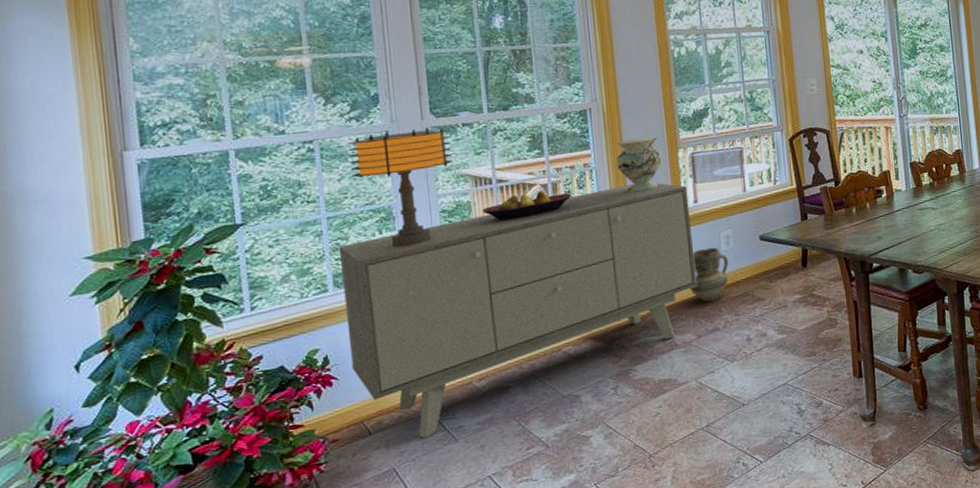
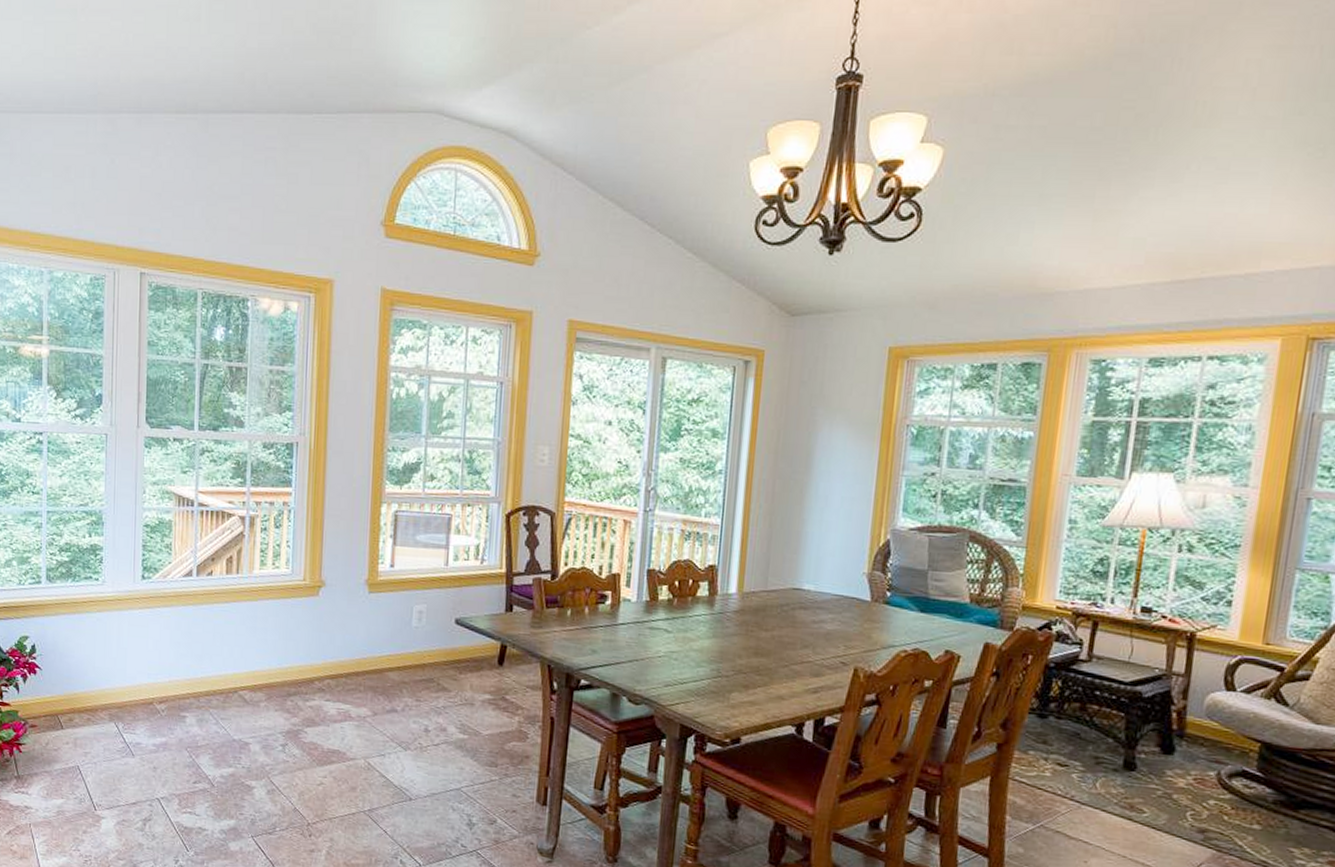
sideboard: present [338,183,697,438] -> none [53,532,385,745]
table lamp: present [348,127,452,248] -> none [71,434,161,555]
fruit bowl: present [482,190,572,221] -> none [181,522,268,548]
decorative vase: present [616,137,662,193] -> none [316,483,364,544]
ceramic jug: present [689,247,729,302] -> none [372,619,418,679]

